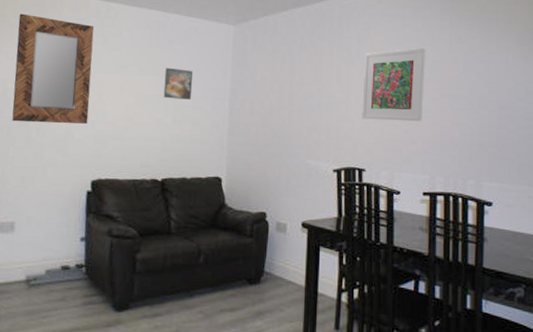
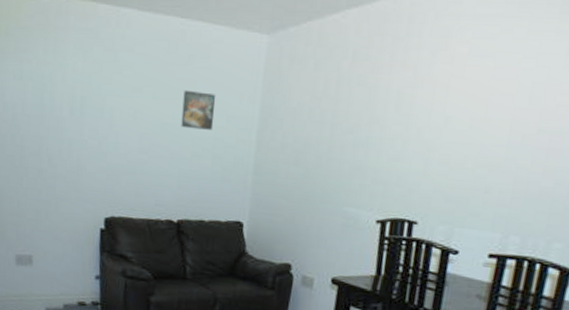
home mirror: present [12,13,94,124] -> none [23,24,104,156]
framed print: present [362,47,426,122] -> none [422,62,528,165]

